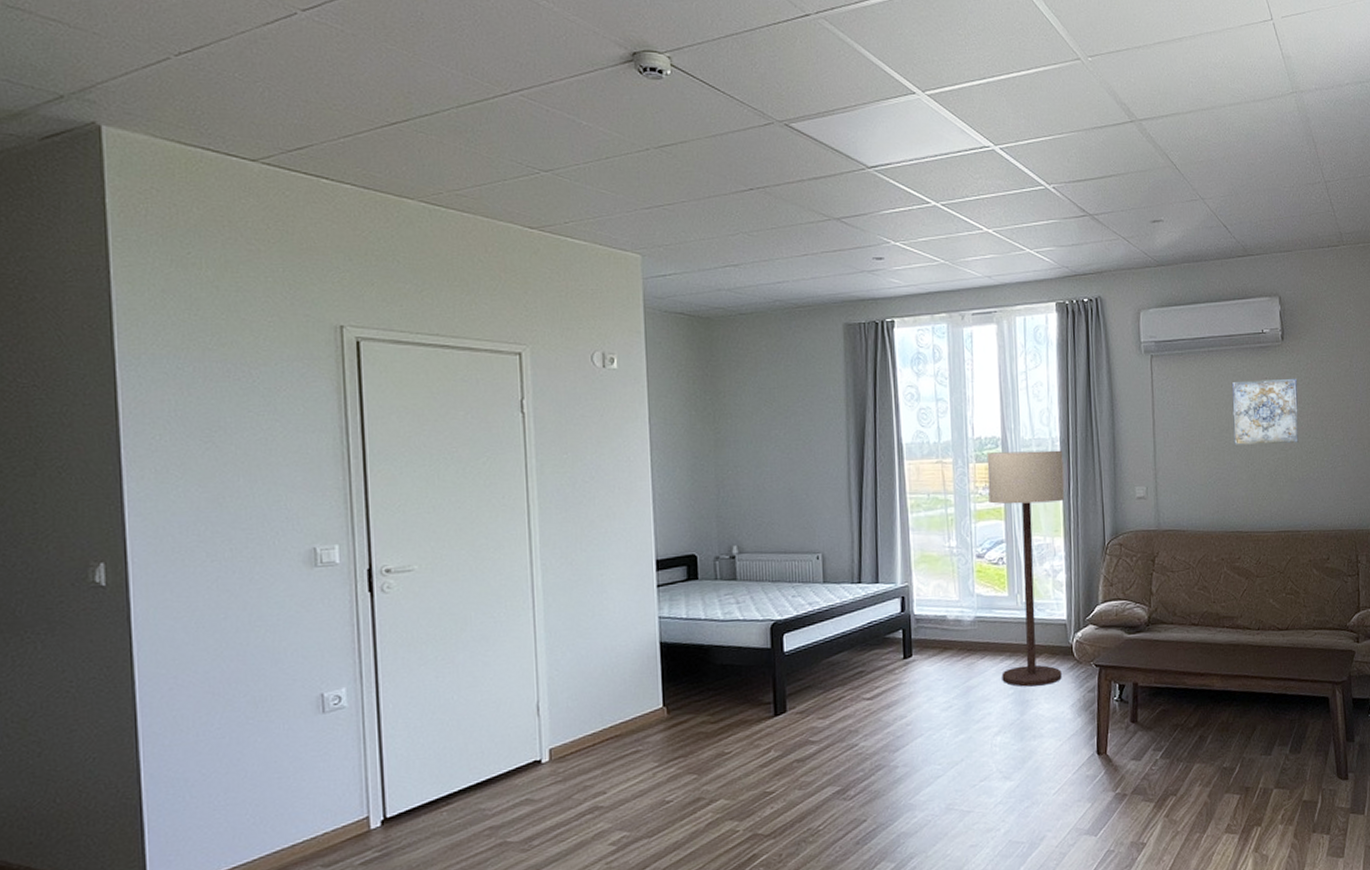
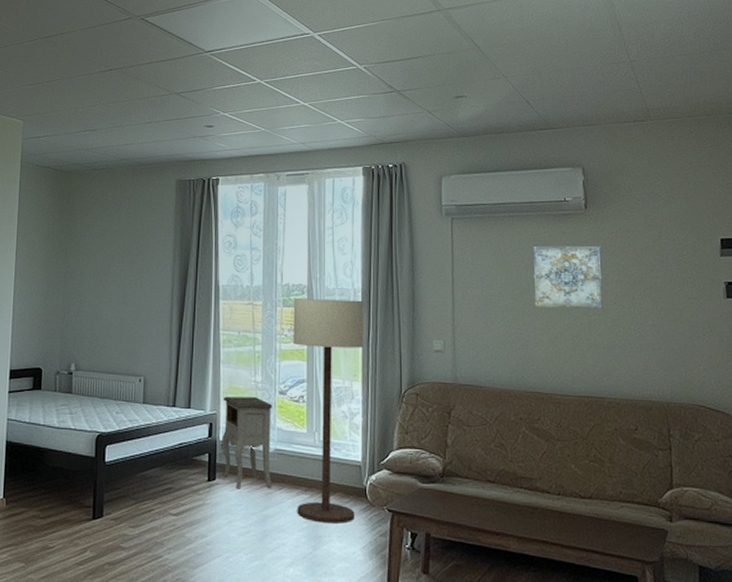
nightstand: none [915,564,975,664] -> present [222,396,273,489]

